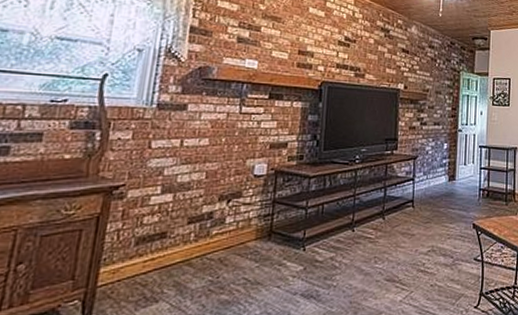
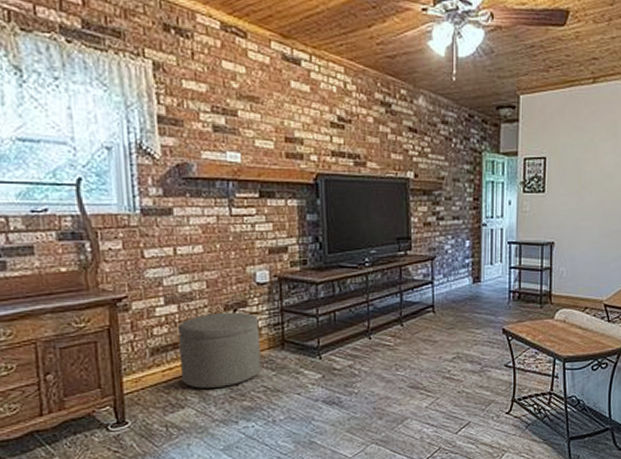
ottoman: none [162,202,250,281] -> present [178,312,261,388]

